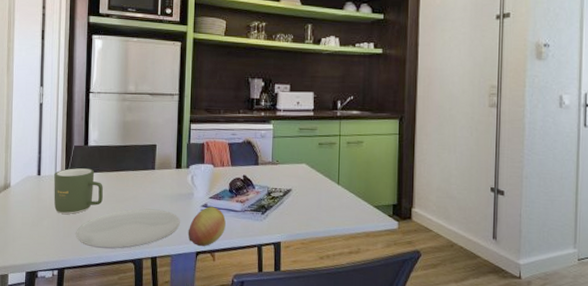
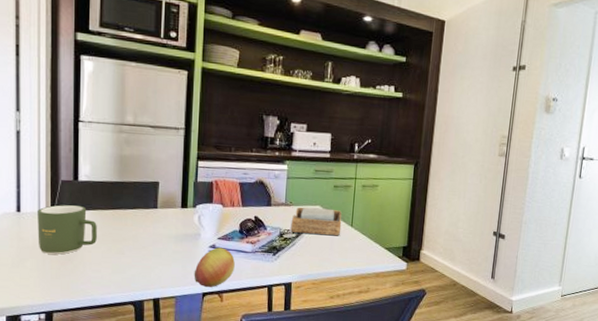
plate: present [76,208,180,250] -> none [66,249,186,292]
napkin holder: none [278,165,328,194] -> present [290,206,342,236]

